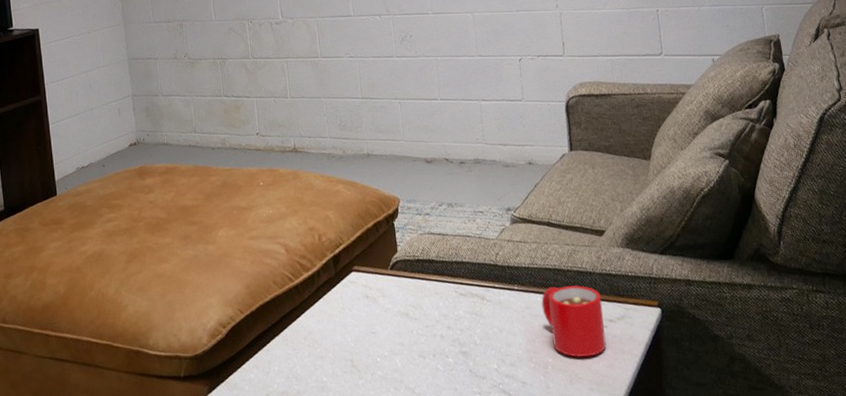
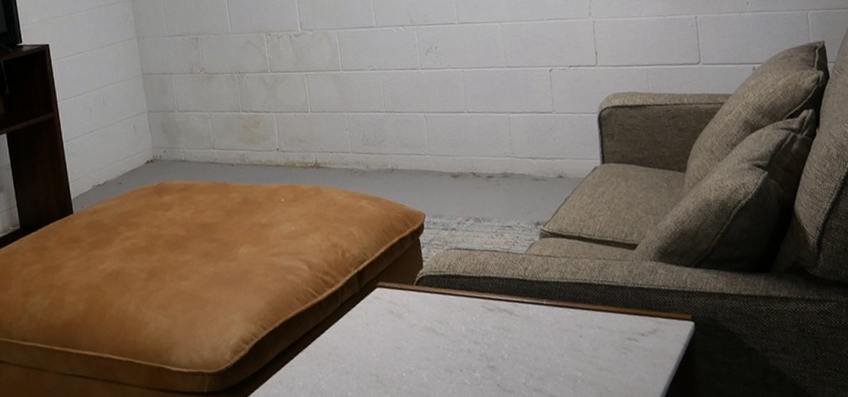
mug: present [541,285,607,357] -> none [571,299,638,371]

